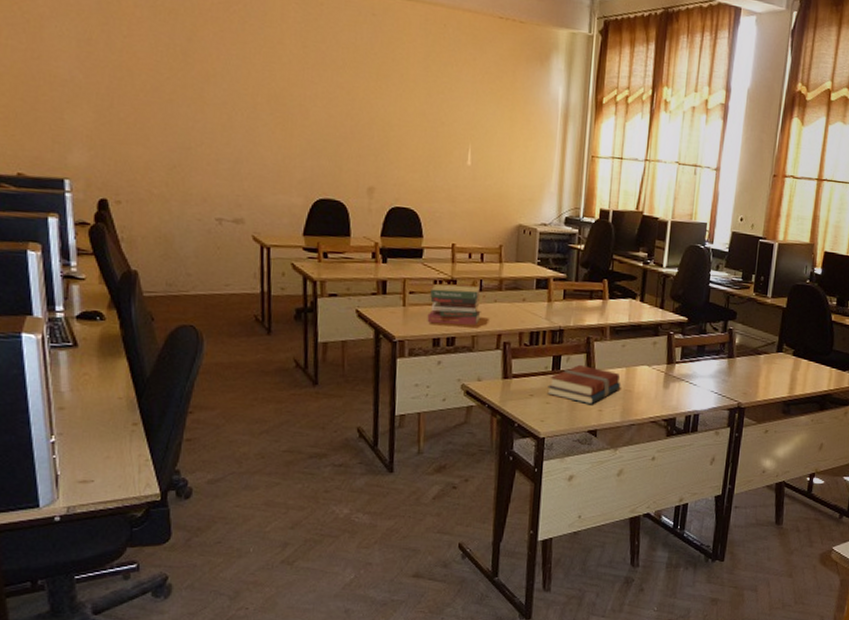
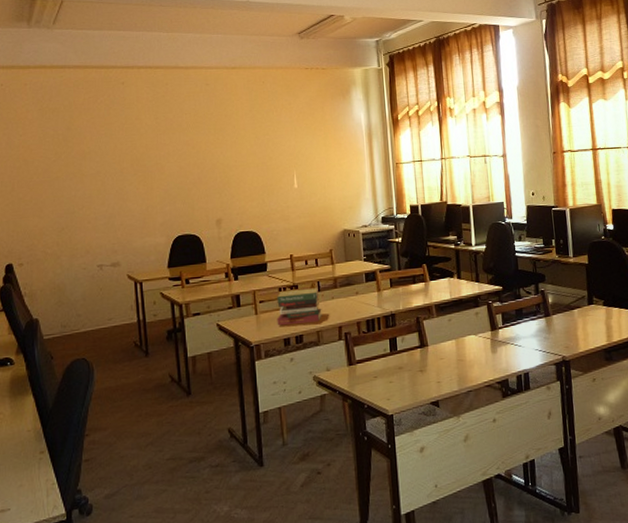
books: present [547,364,621,405] -> none [388,342,454,379]

